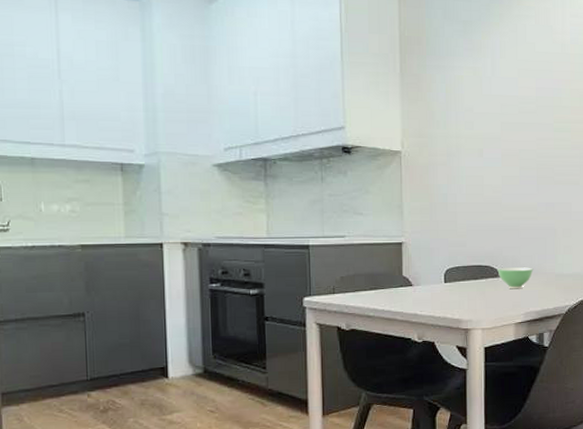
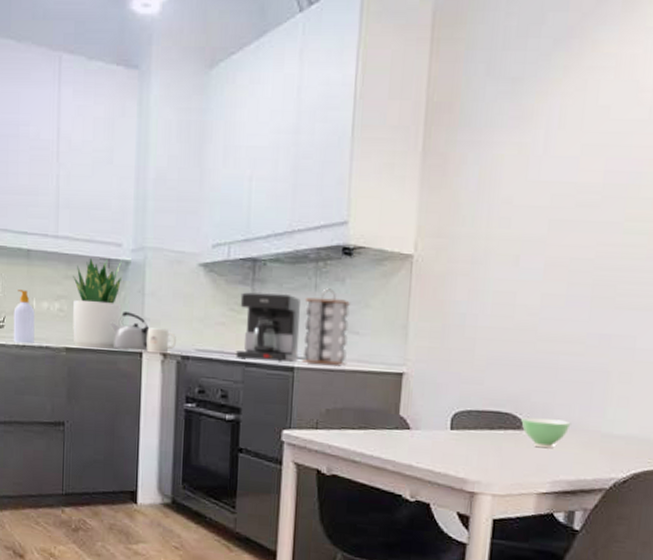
soap bottle: none [19,195,45,245] -> present [13,290,35,344]
planter: none [84,162,139,244] -> present [73,257,123,350]
kettle: none [128,209,168,244] -> present [110,312,149,351]
mug: none [166,221,196,243] -> present [146,328,176,354]
coffee maker: none [255,186,312,242] -> present [236,292,301,363]
spice rack: none [313,180,355,243] -> present [302,288,350,368]

